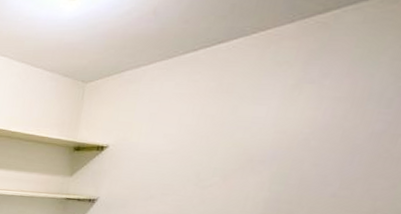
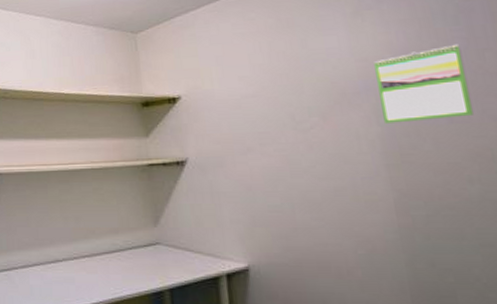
calendar: none [275,127,379,193] -> present [374,44,473,124]

